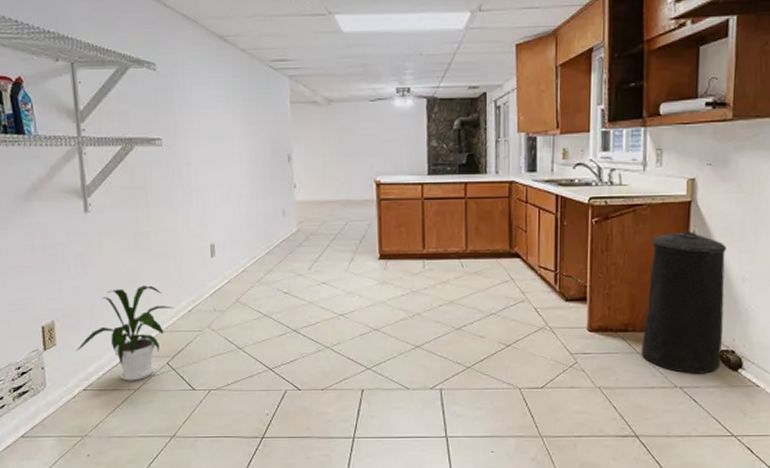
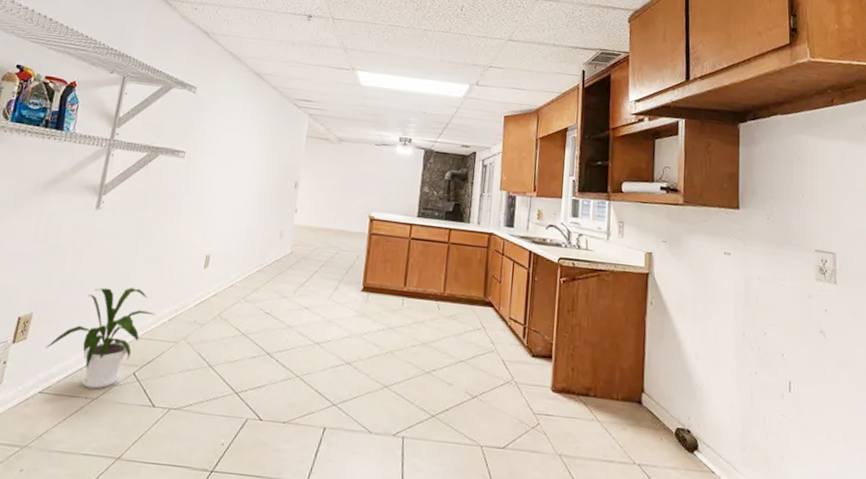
trash can: present [642,230,727,374] -> none [602,300,681,452]

